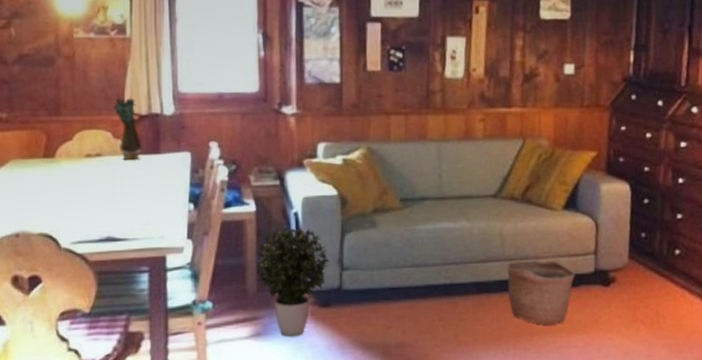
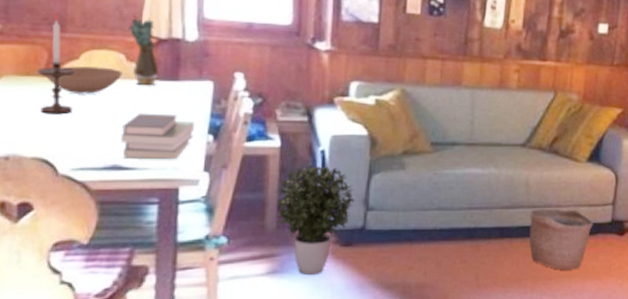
candlestick: none [38,97,70,193] -> present [37,11,75,115]
bowl: none [44,146,111,172] -> present [44,66,123,94]
books: none [112,186,177,231] -> present [120,113,195,160]

